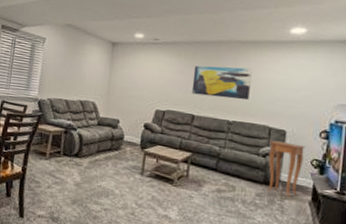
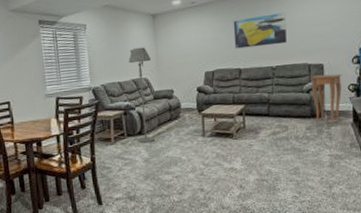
floor lamp: none [73,70,103,168] -> present [128,47,155,143]

